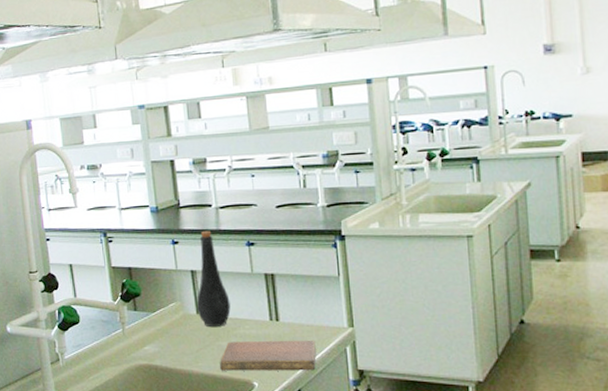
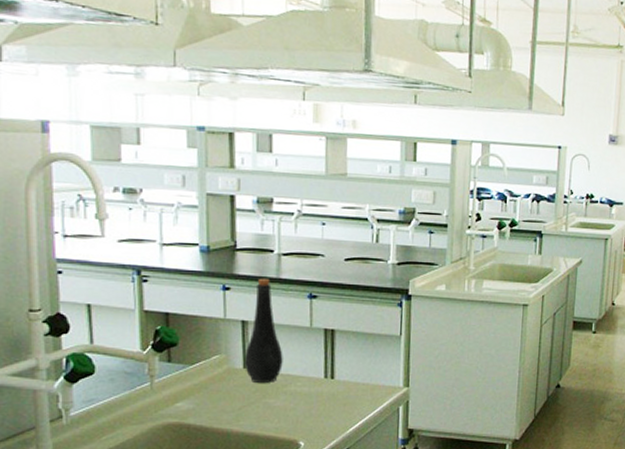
notebook: present [220,340,316,371] -> none [264,398,369,430]

